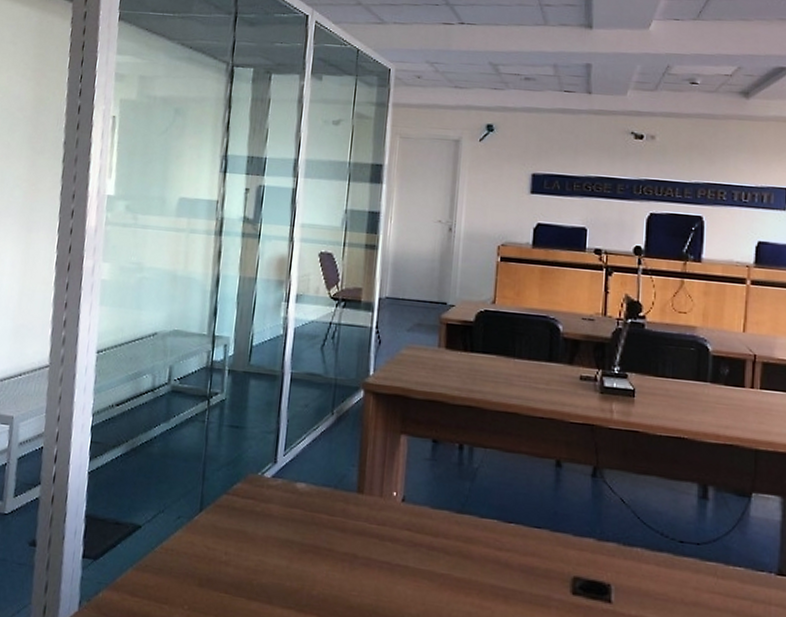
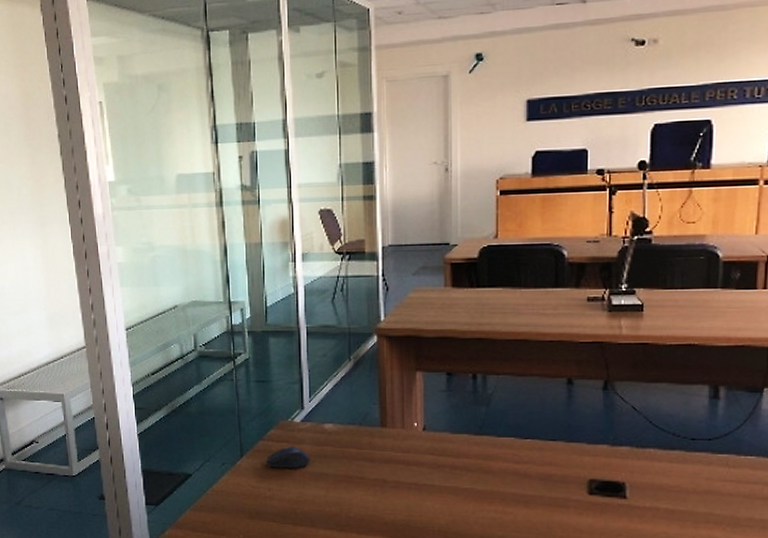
computer mouse: none [227,504,277,532] -> present [267,446,311,469]

